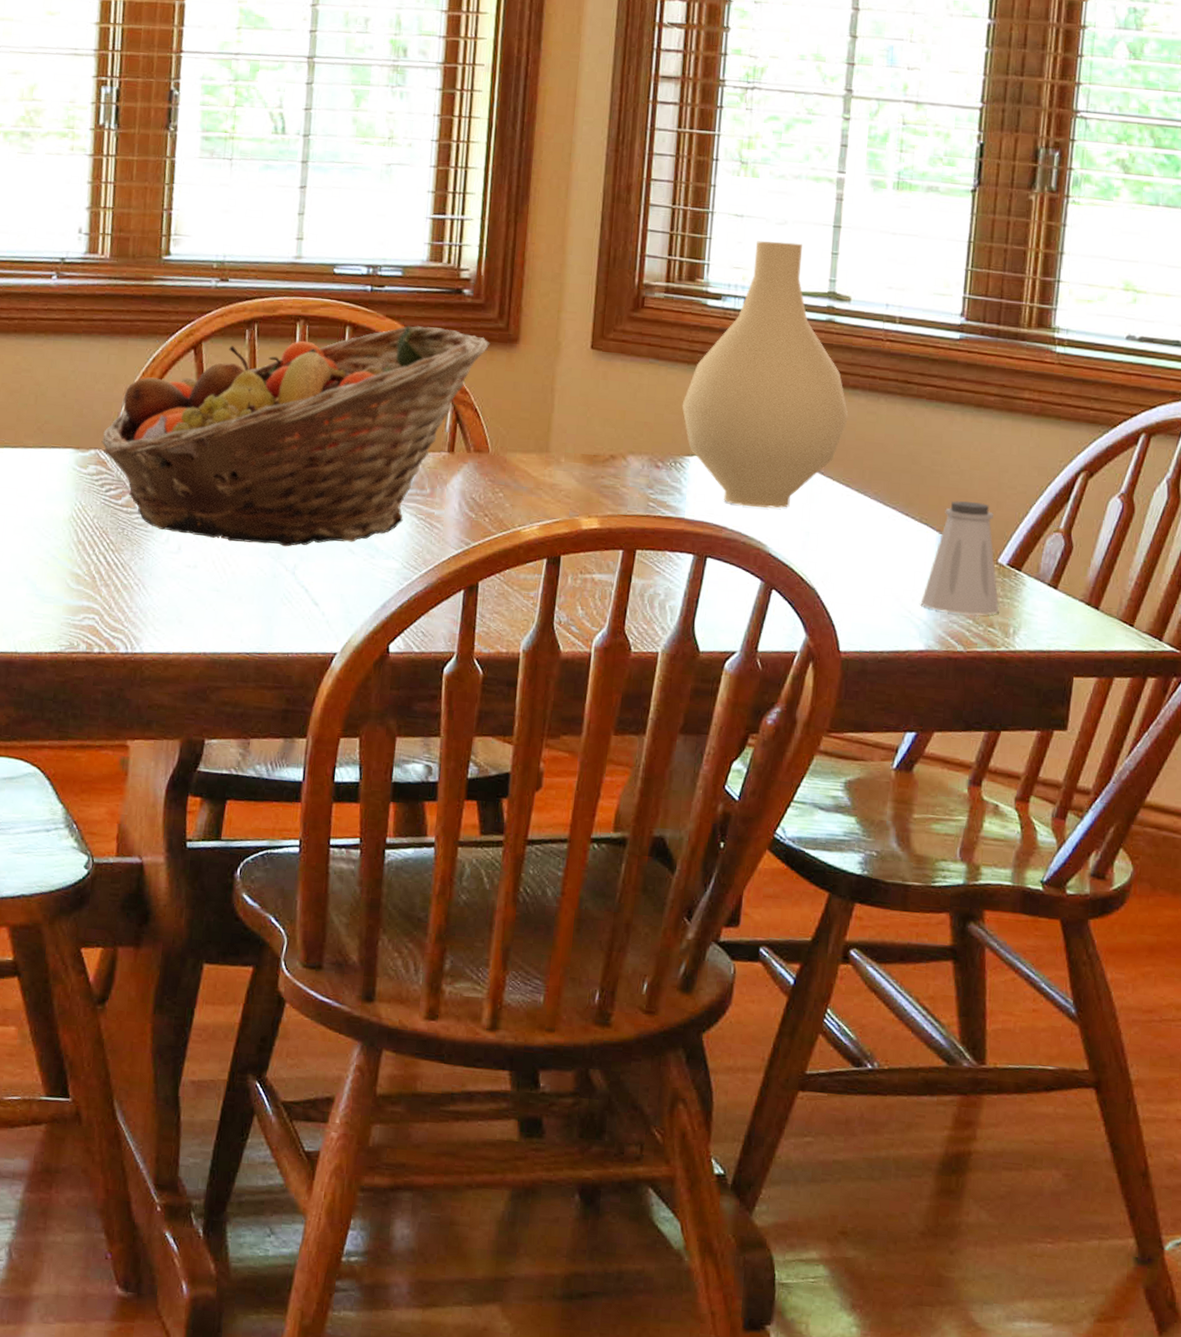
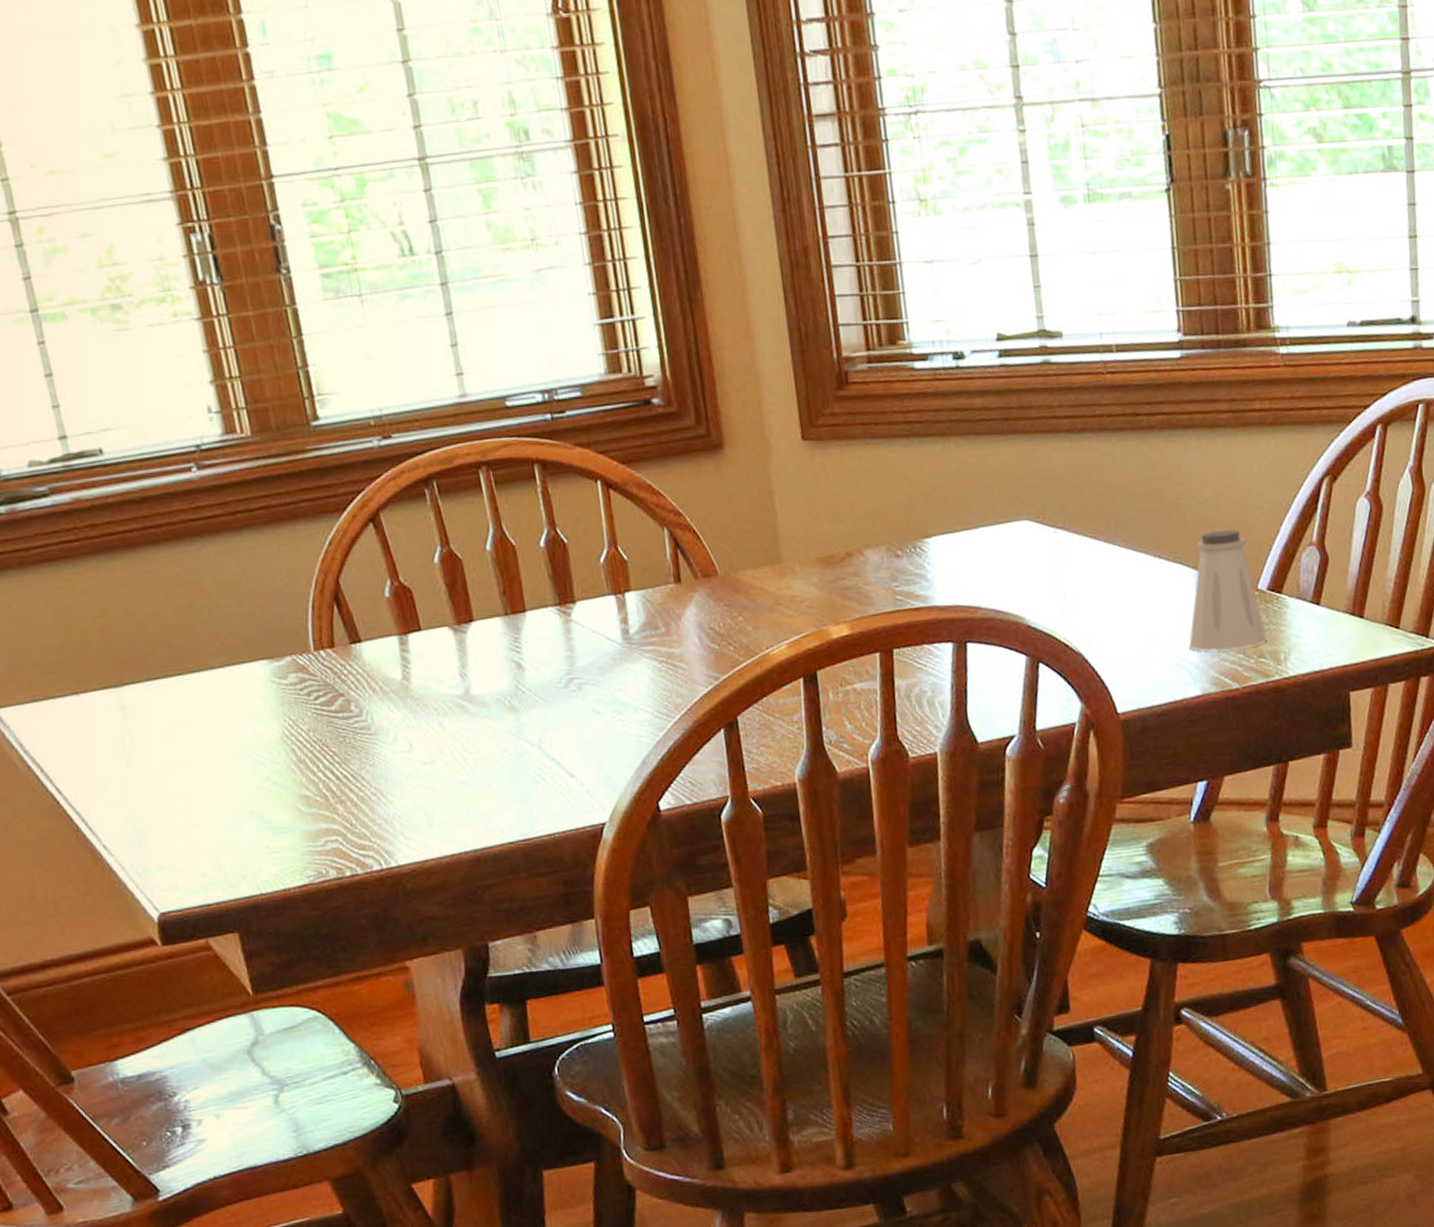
fruit basket: present [101,325,491,547] -> none [295,446,694,730]
vase: present [682,241,849,509] -> none [909,281,1083,581]

